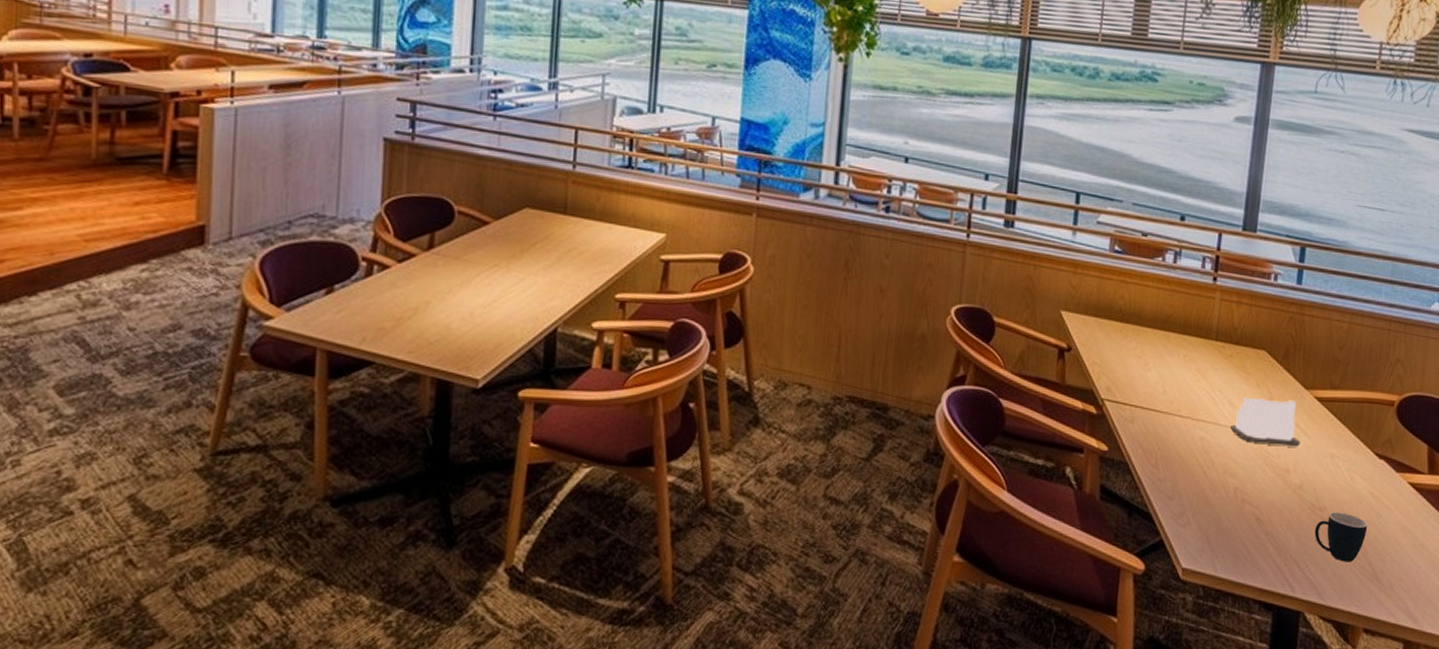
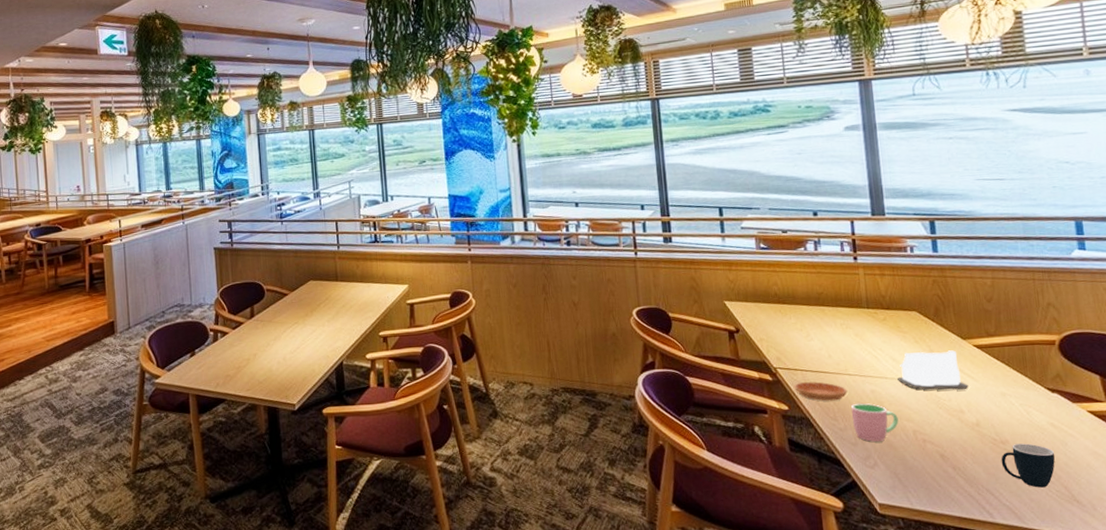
saucer: none [1118,420,1176,445] -> present [794,381,848,401]
cup: none [1173,451,1222,497] -> present [851,403,899,442]

